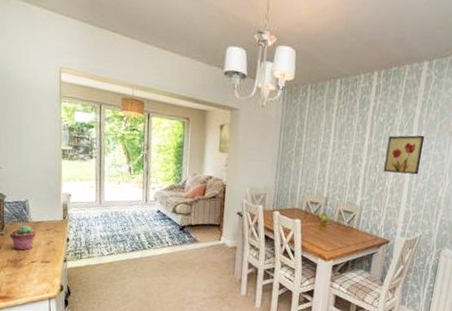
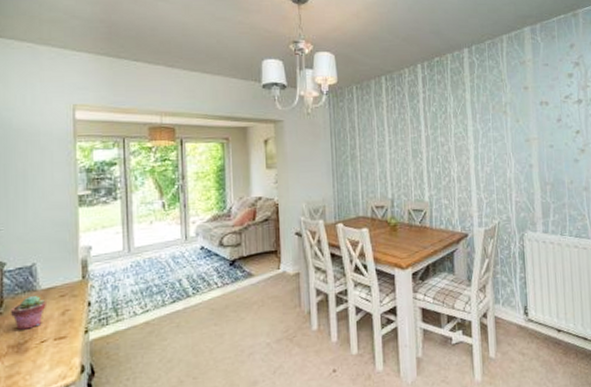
wall art: present [384,135,425,175] -> none [445,119,483,162]

